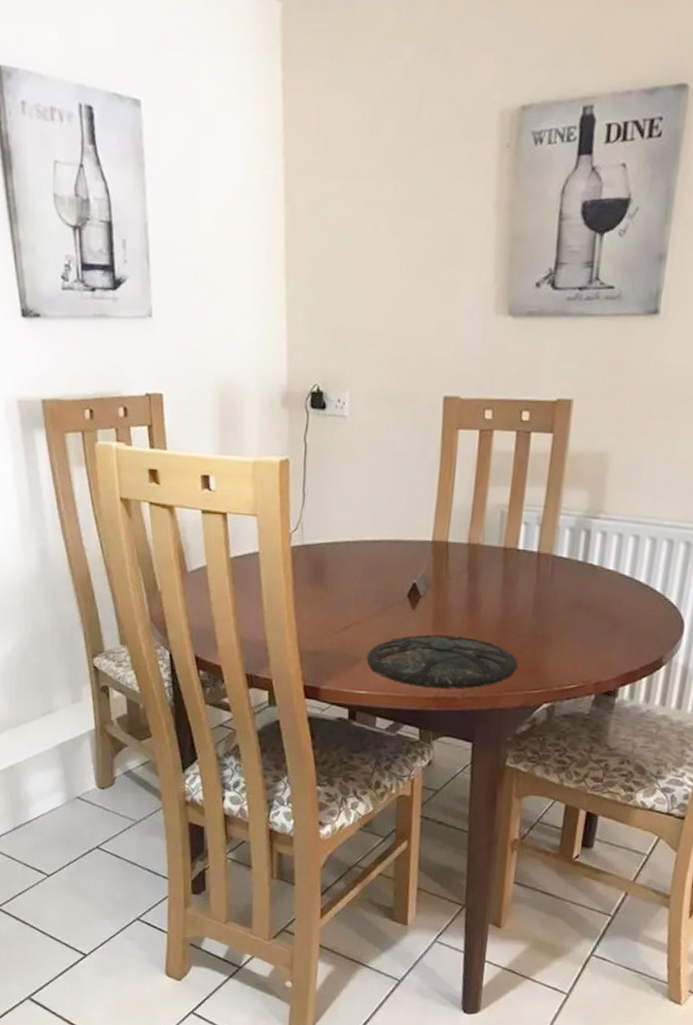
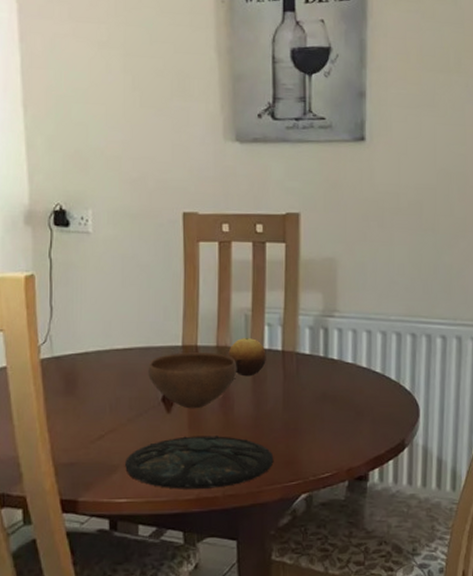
bowl: none [396,548,488,608] -> present [148,352,237,409]
fruit: none [479,535,520,578] -> present [228,337,266,377]

